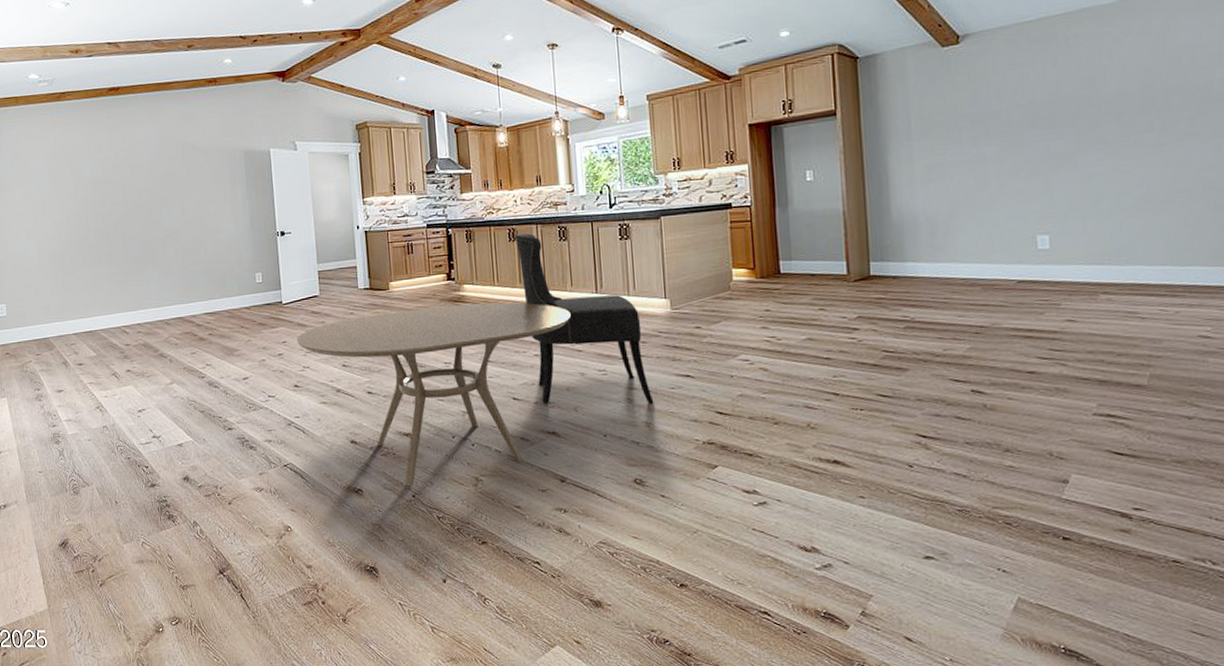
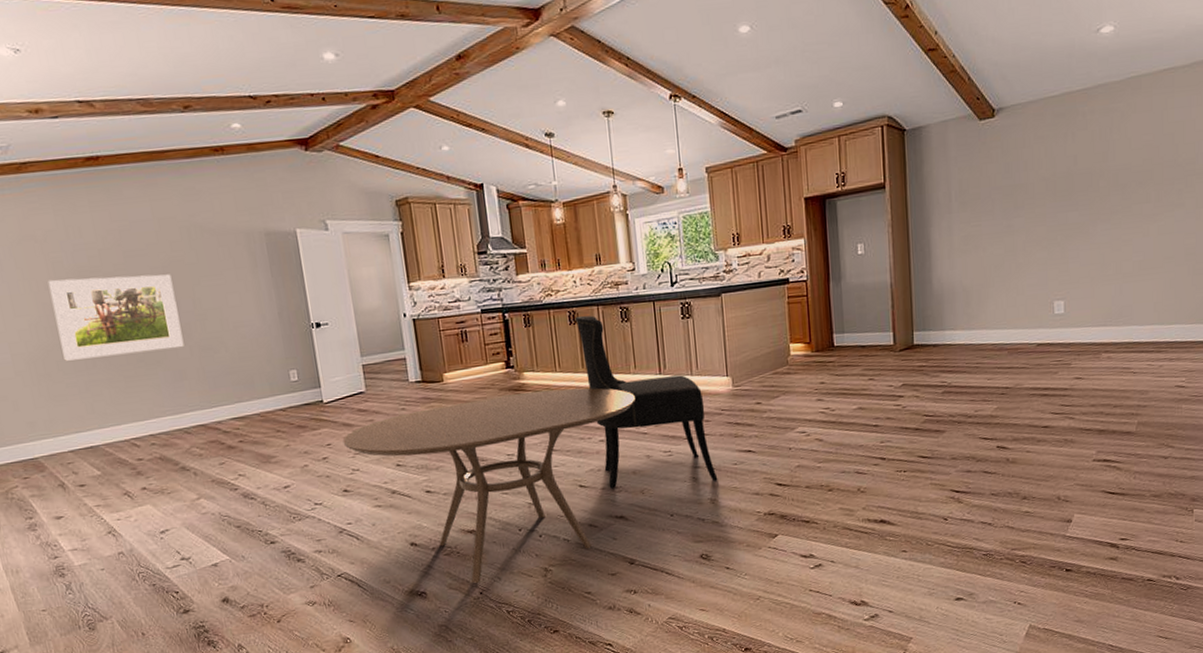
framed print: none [71,185,171,256] -> present [48,274,184,361]

